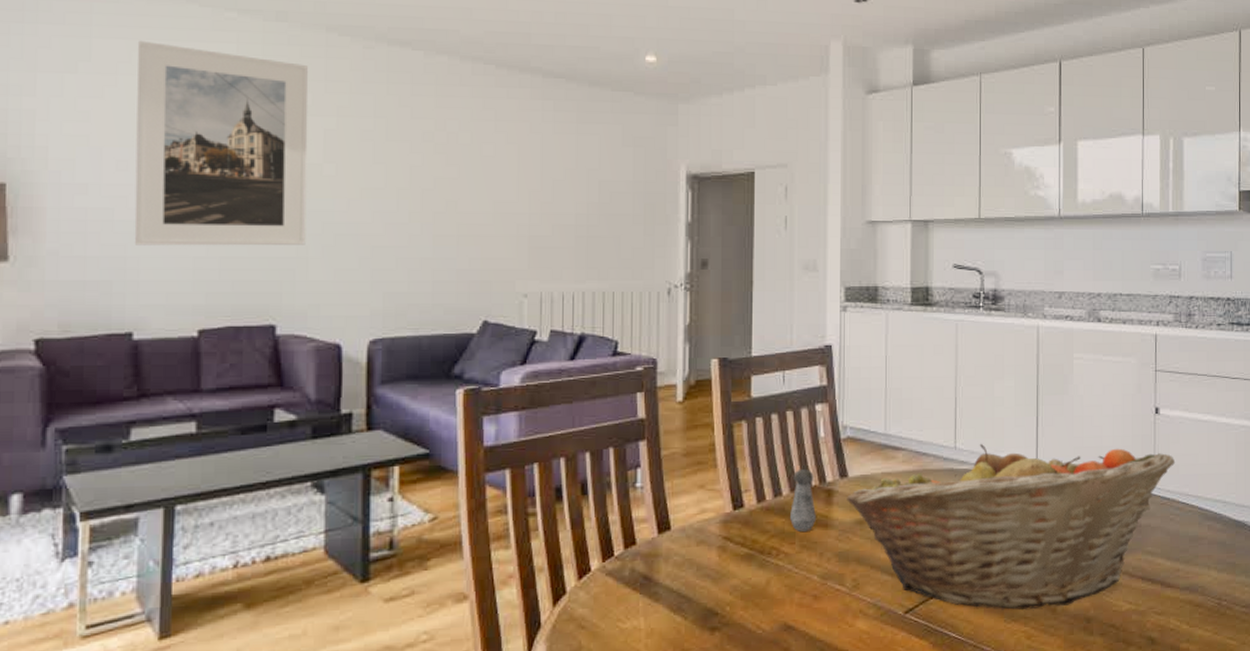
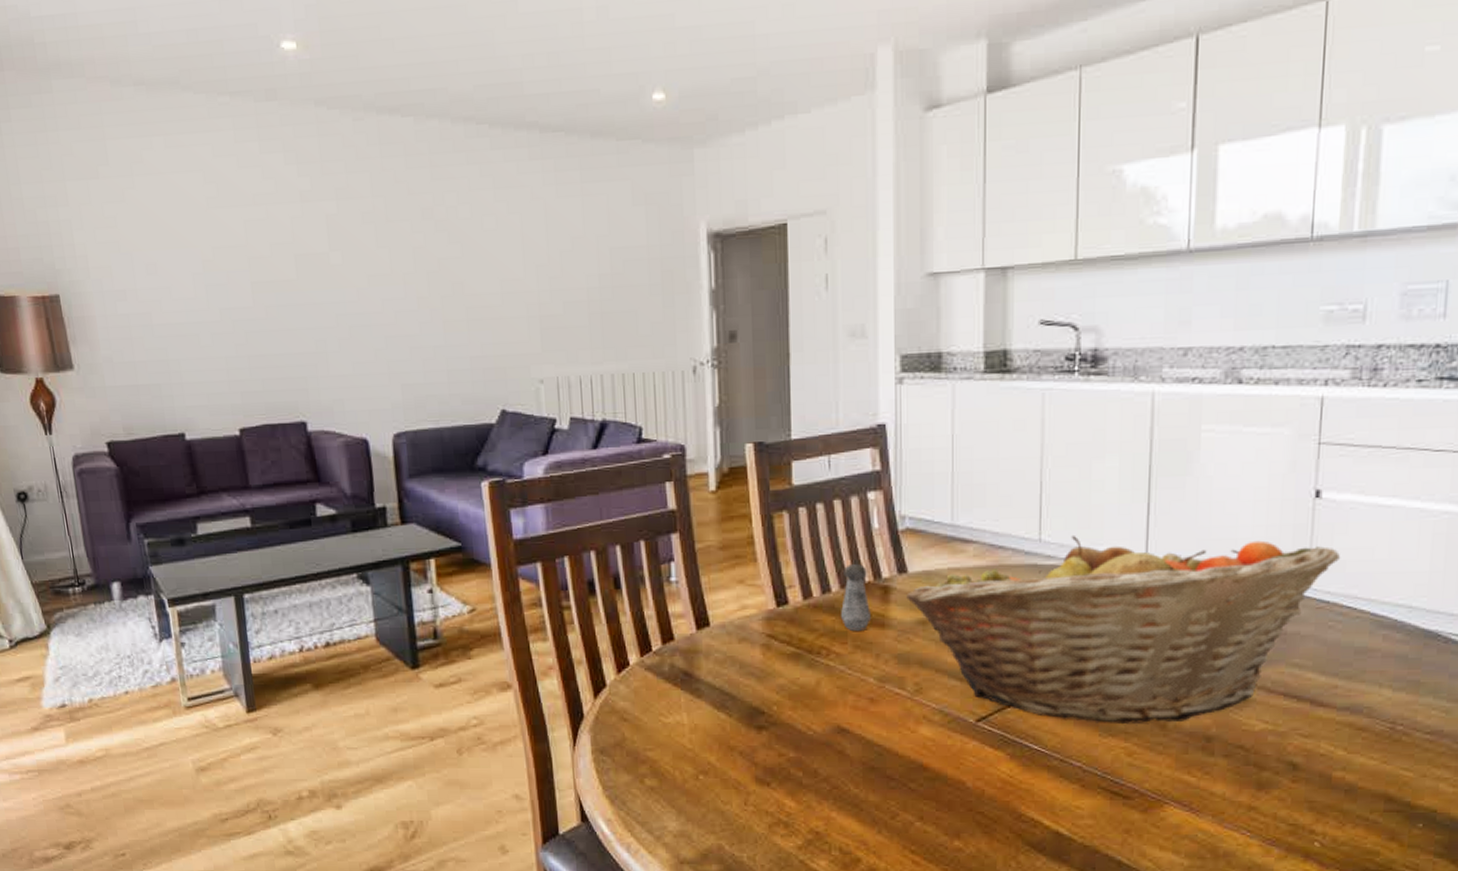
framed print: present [134,40,309,246] -> none [146,137,323,348]

